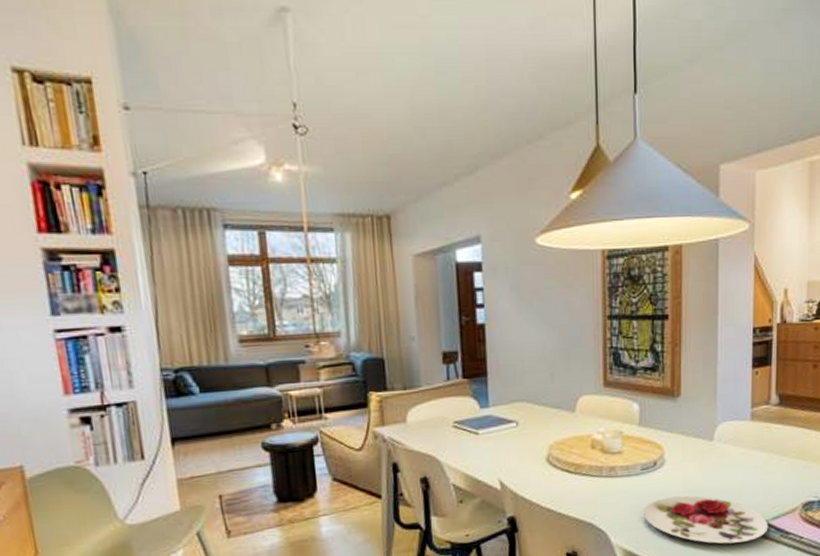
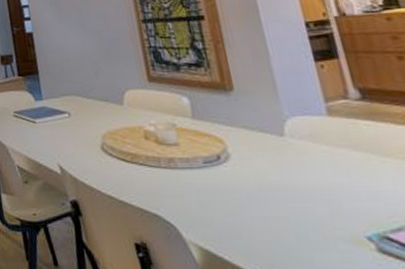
plate: present [644,495,768,544] -> none [215,194,389,256]

